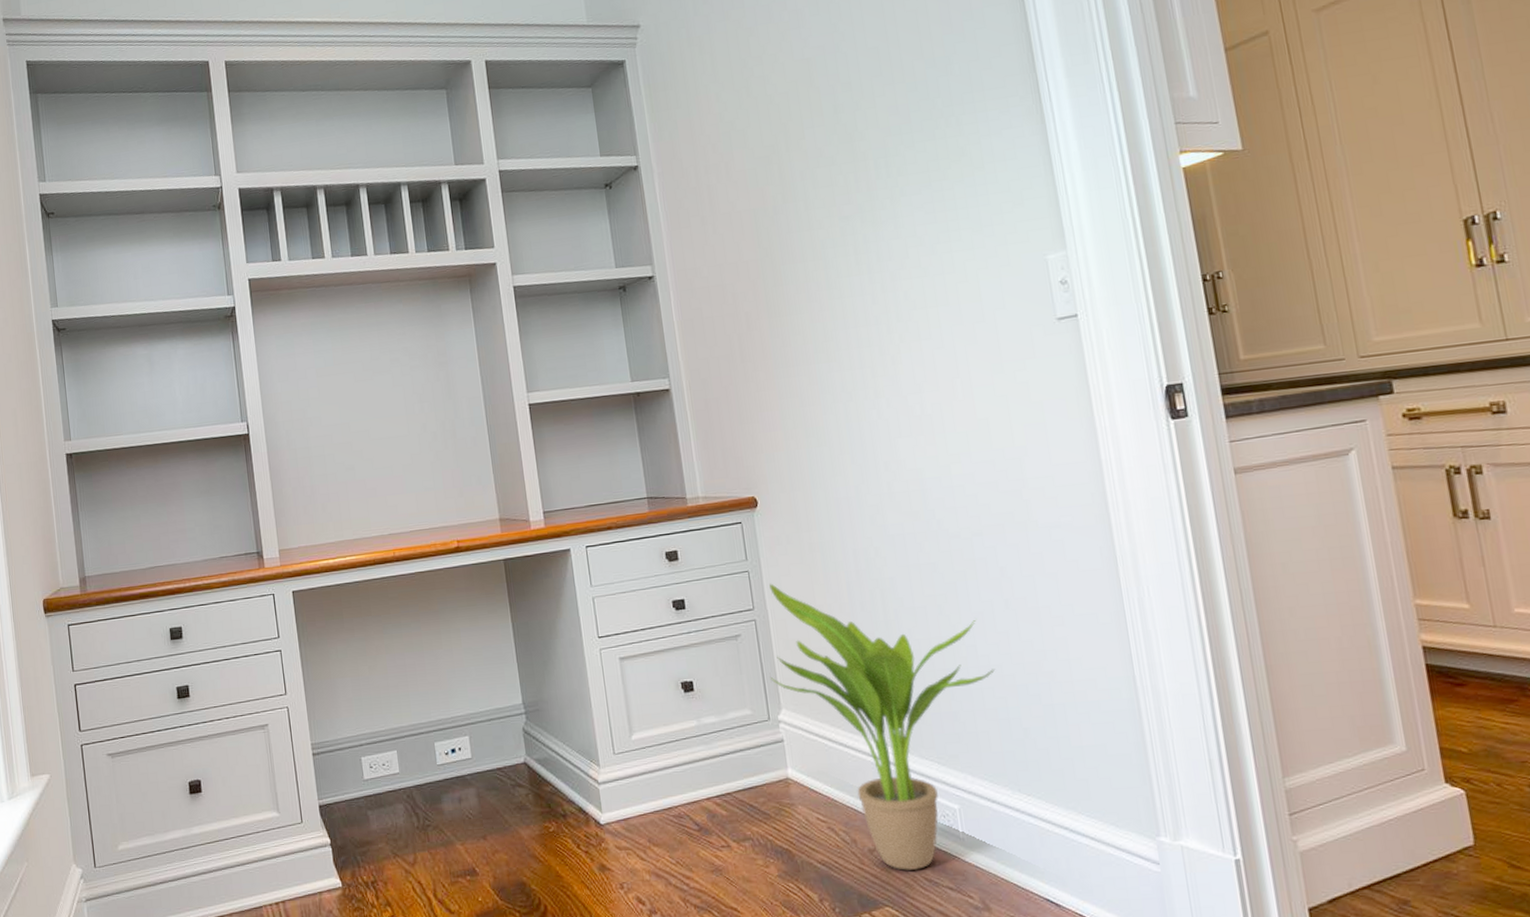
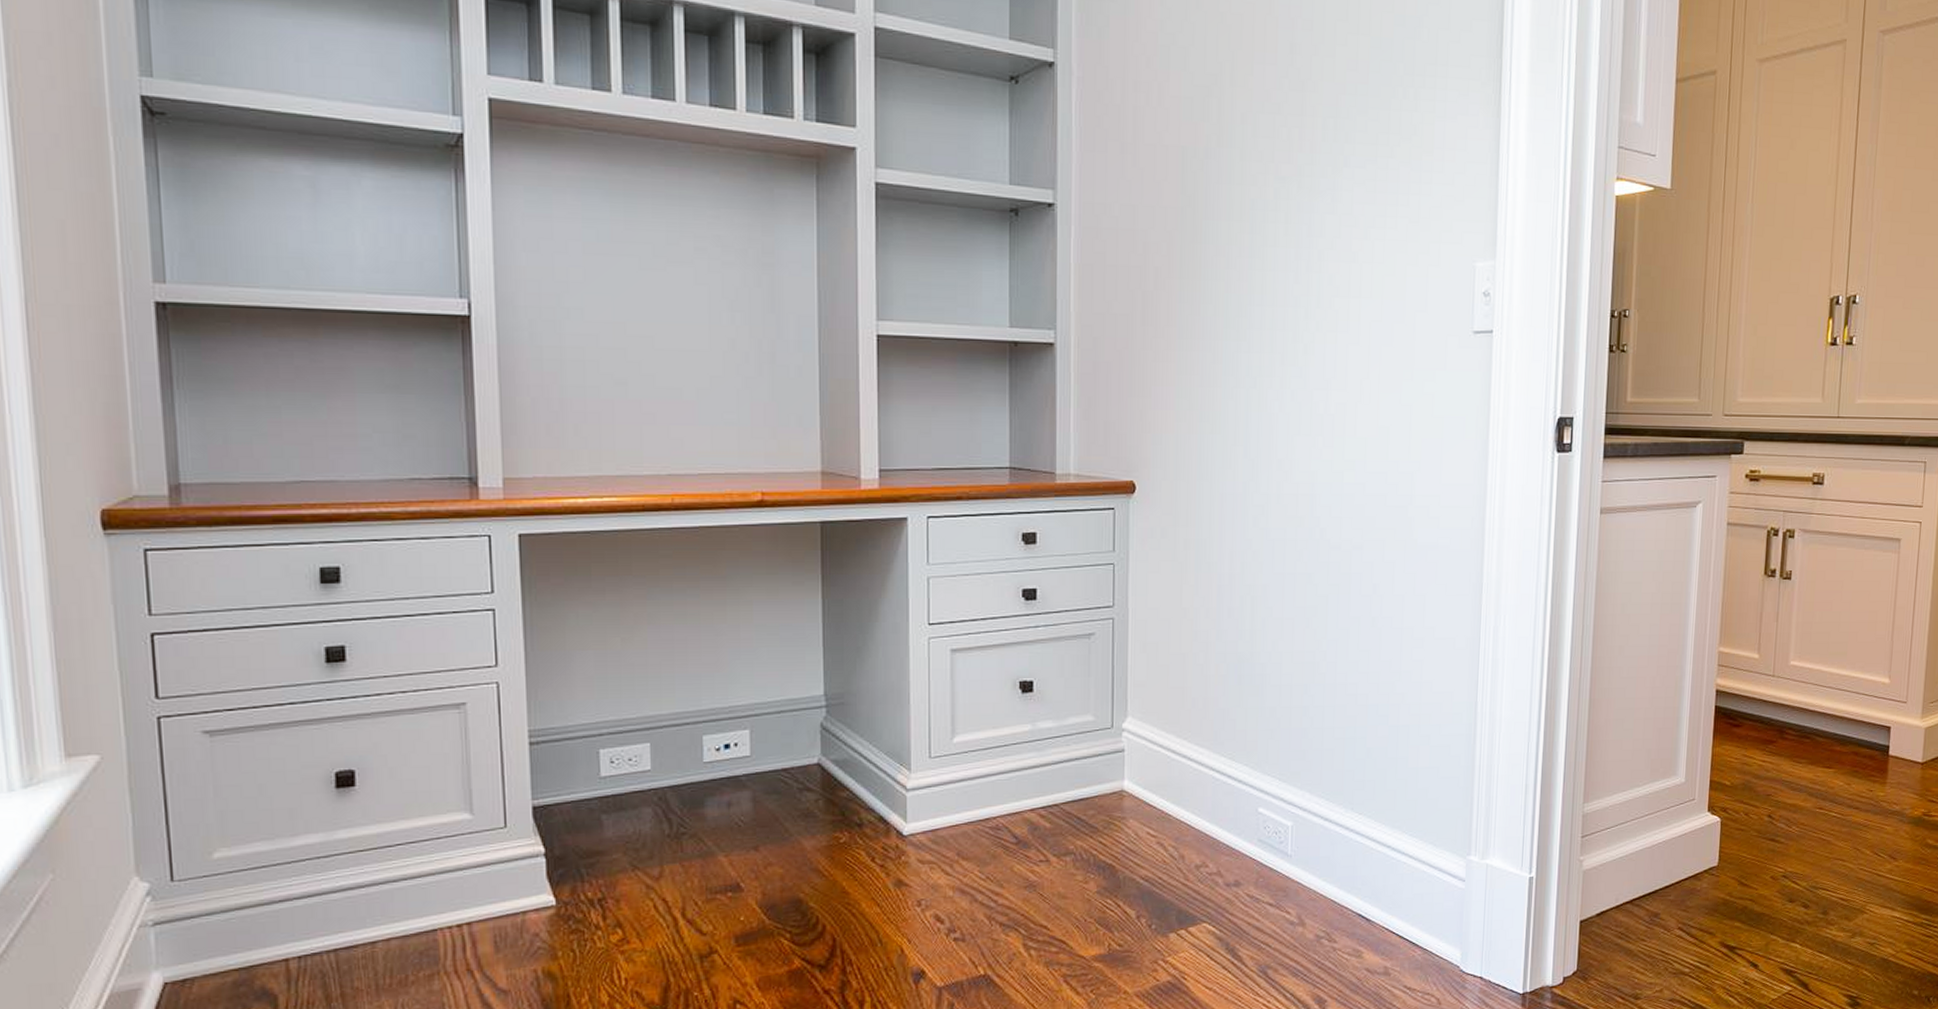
potted plant: present [769,583,996,870] -> none [1120,579,1351,887]

